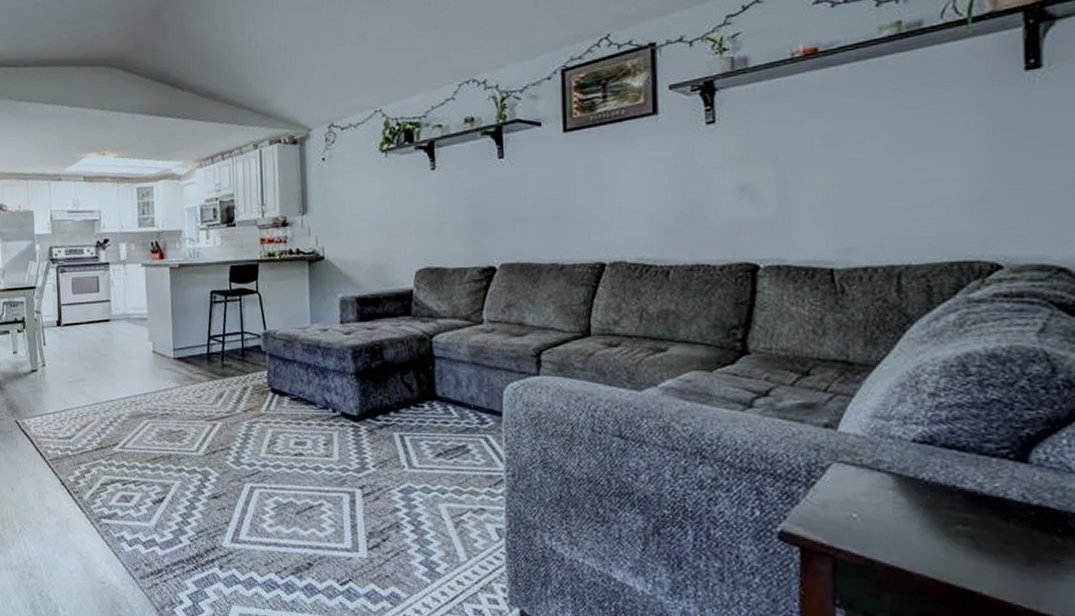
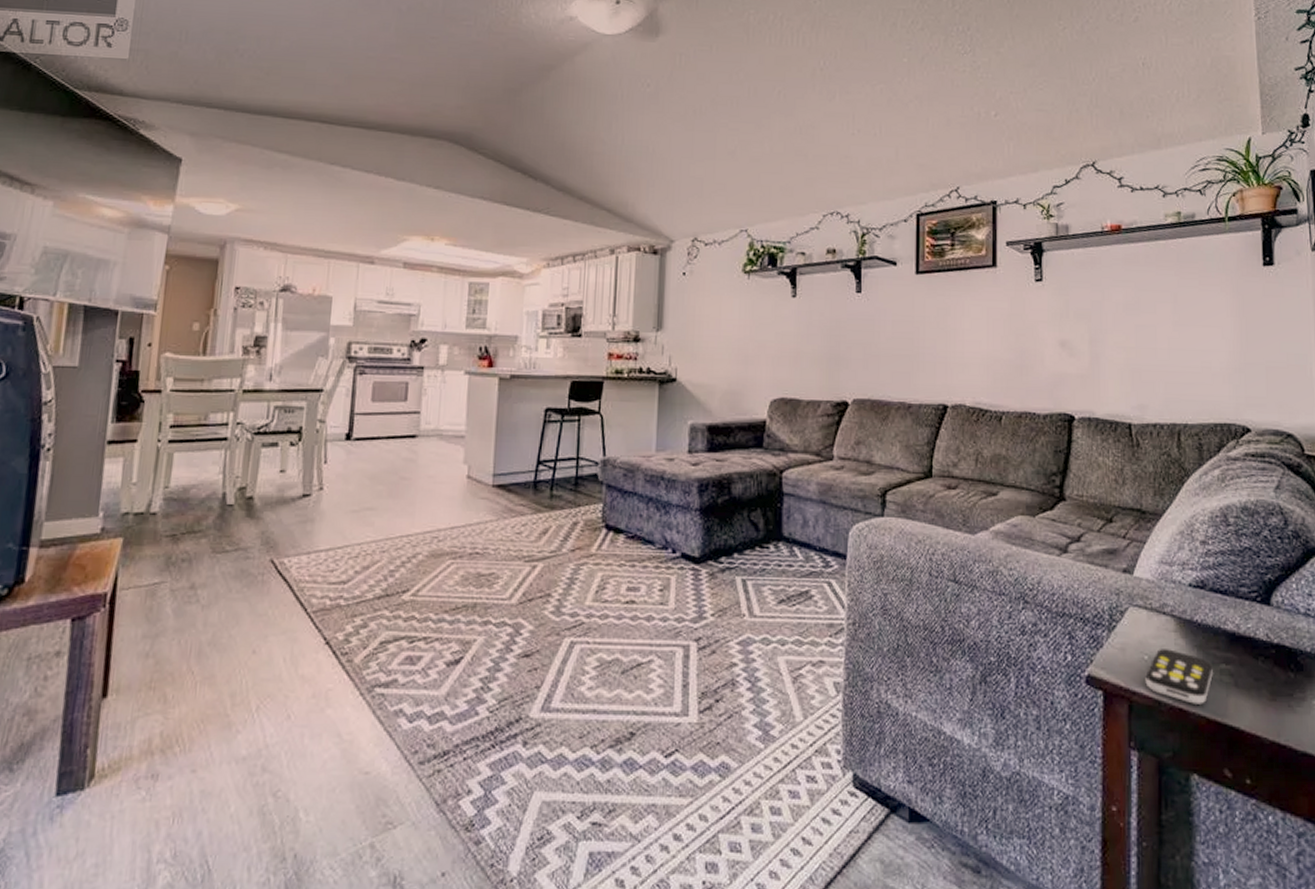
remote control: none [854,507,945,566] -> present [1145,649,1213,704]

